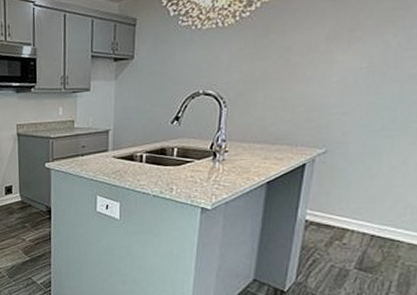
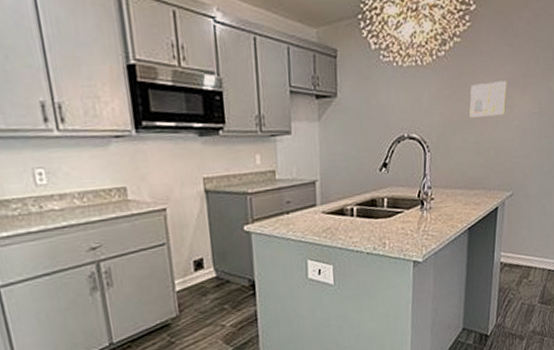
wall art: none [276,36,326,75] -> present [469,81,507,118]

